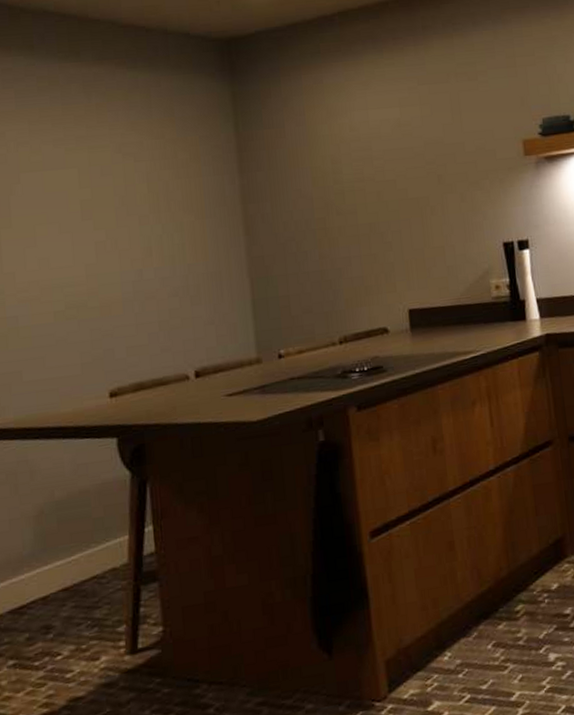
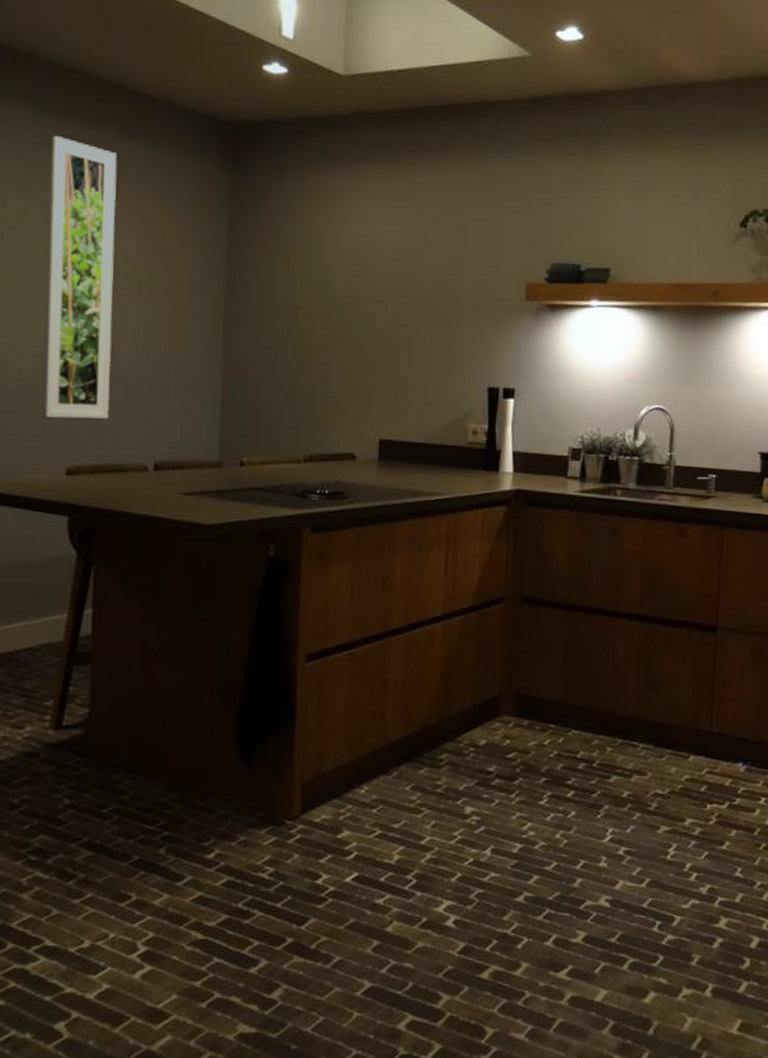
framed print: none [55,78,145,345] -> present [42,136,117,419]

